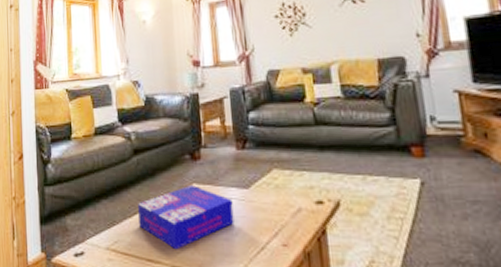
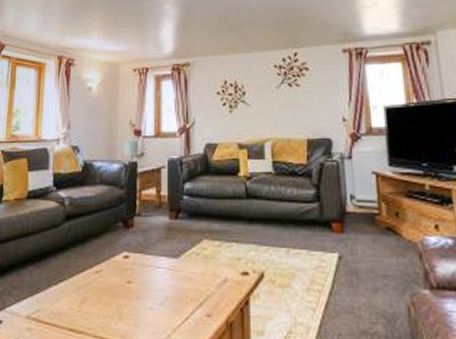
board game: present [138,185,234,250] -> none [64,253,161,319]

